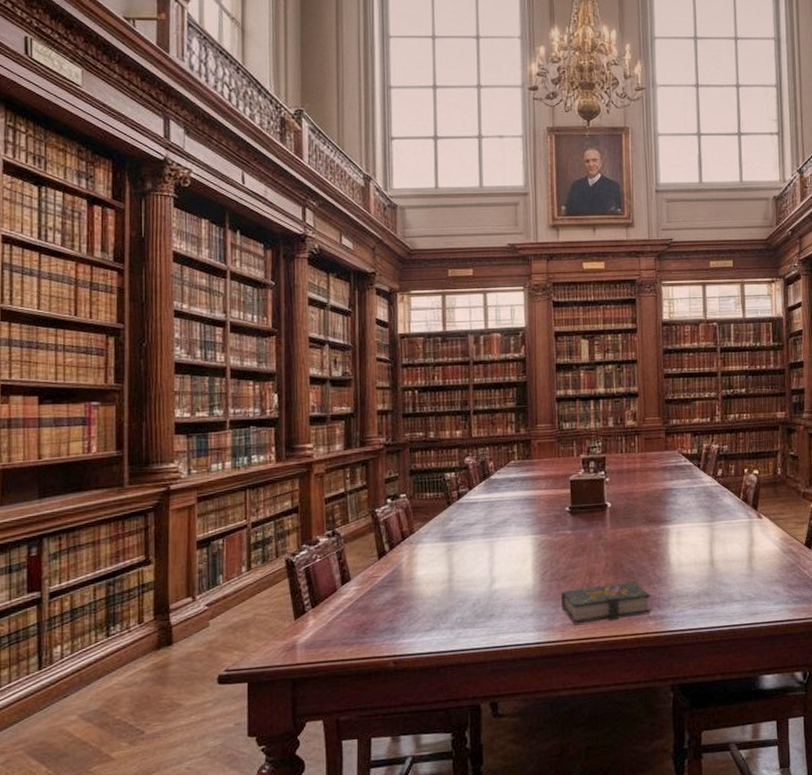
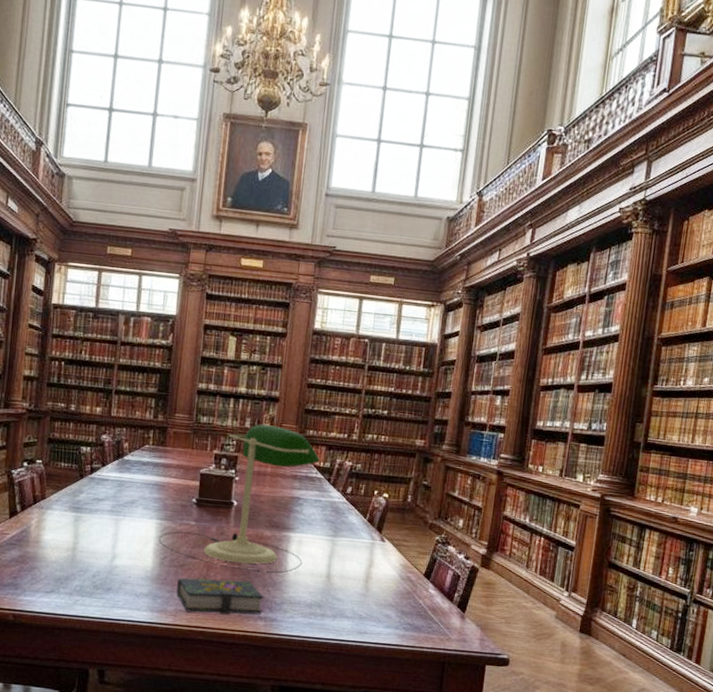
desk lamp: none [536,421,687,572] -> present [158,424,320,574]

